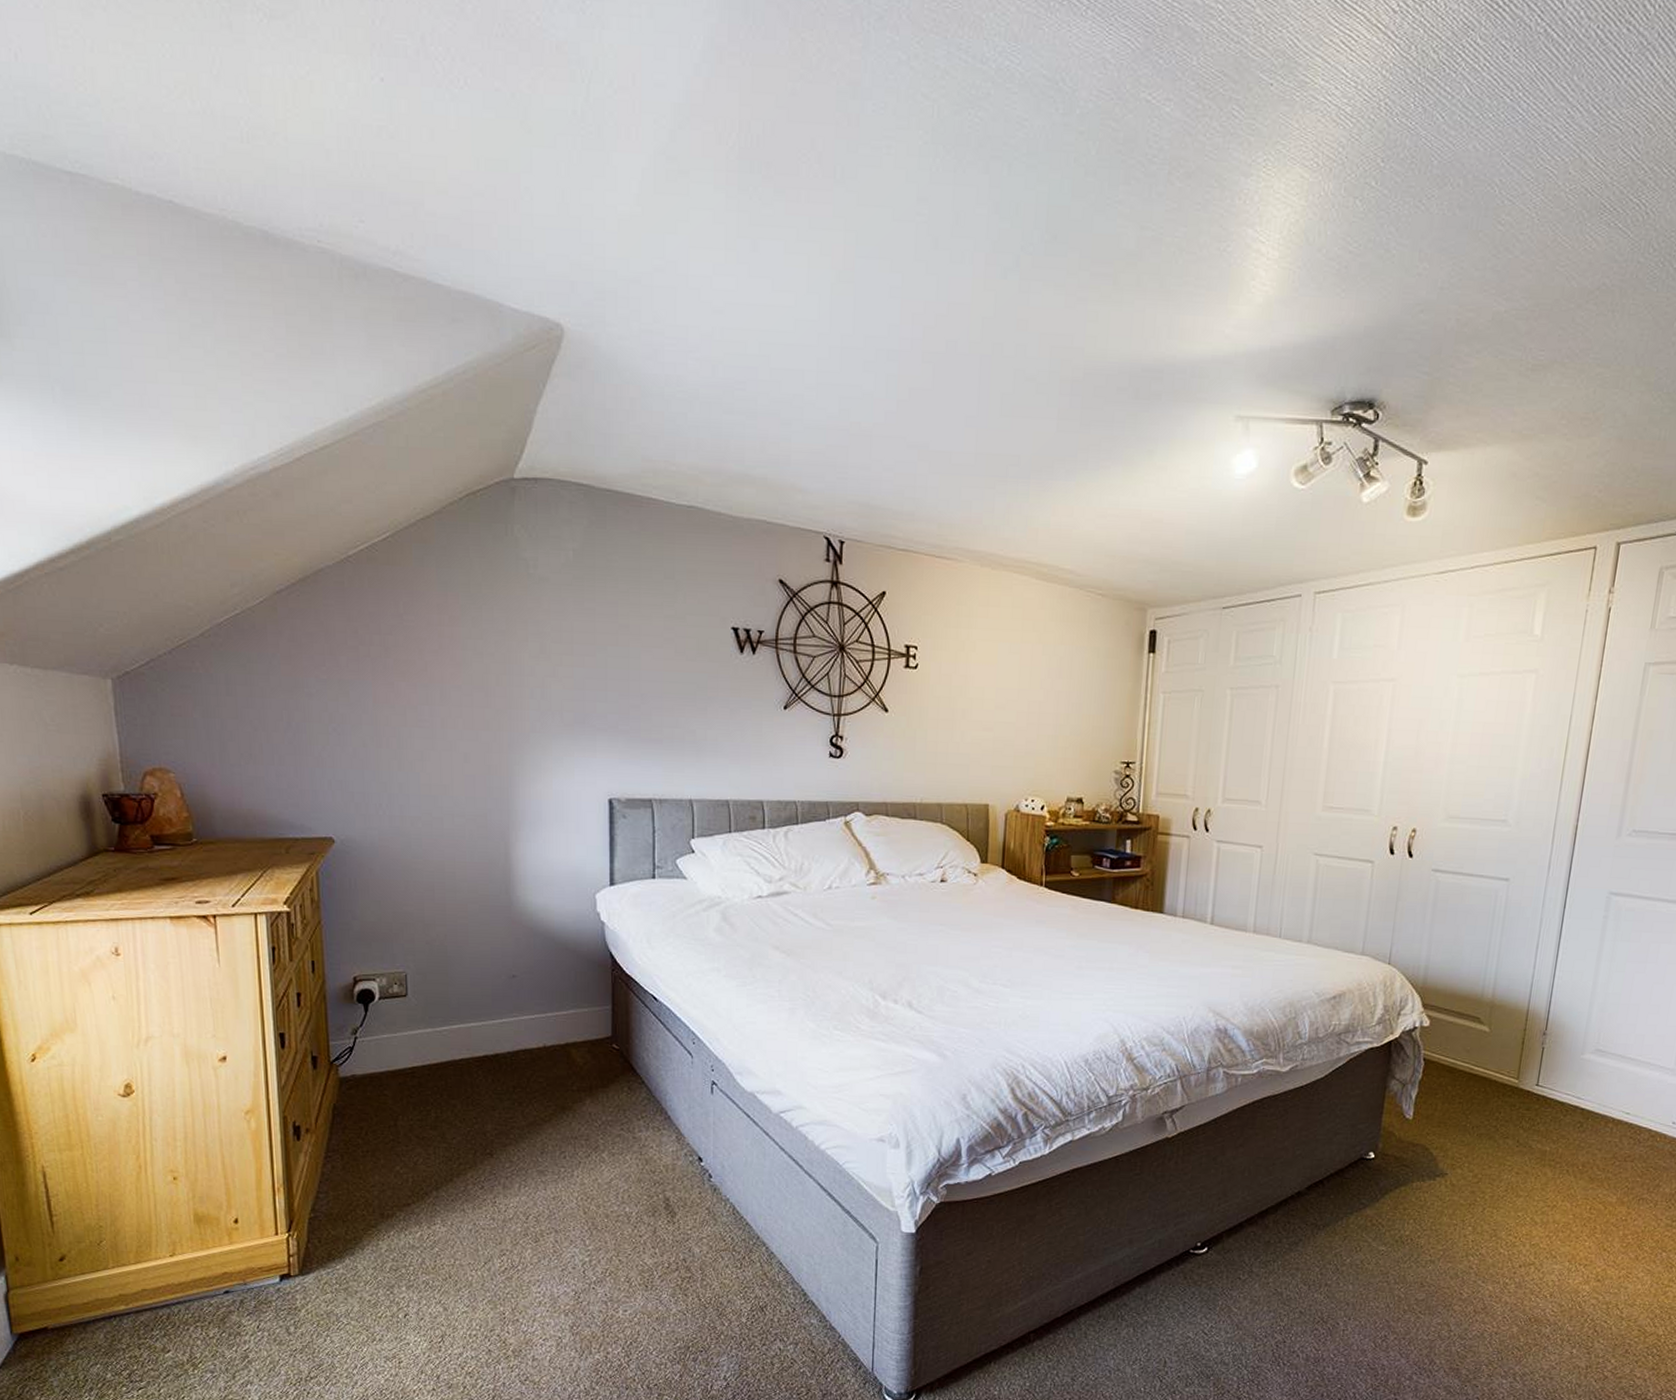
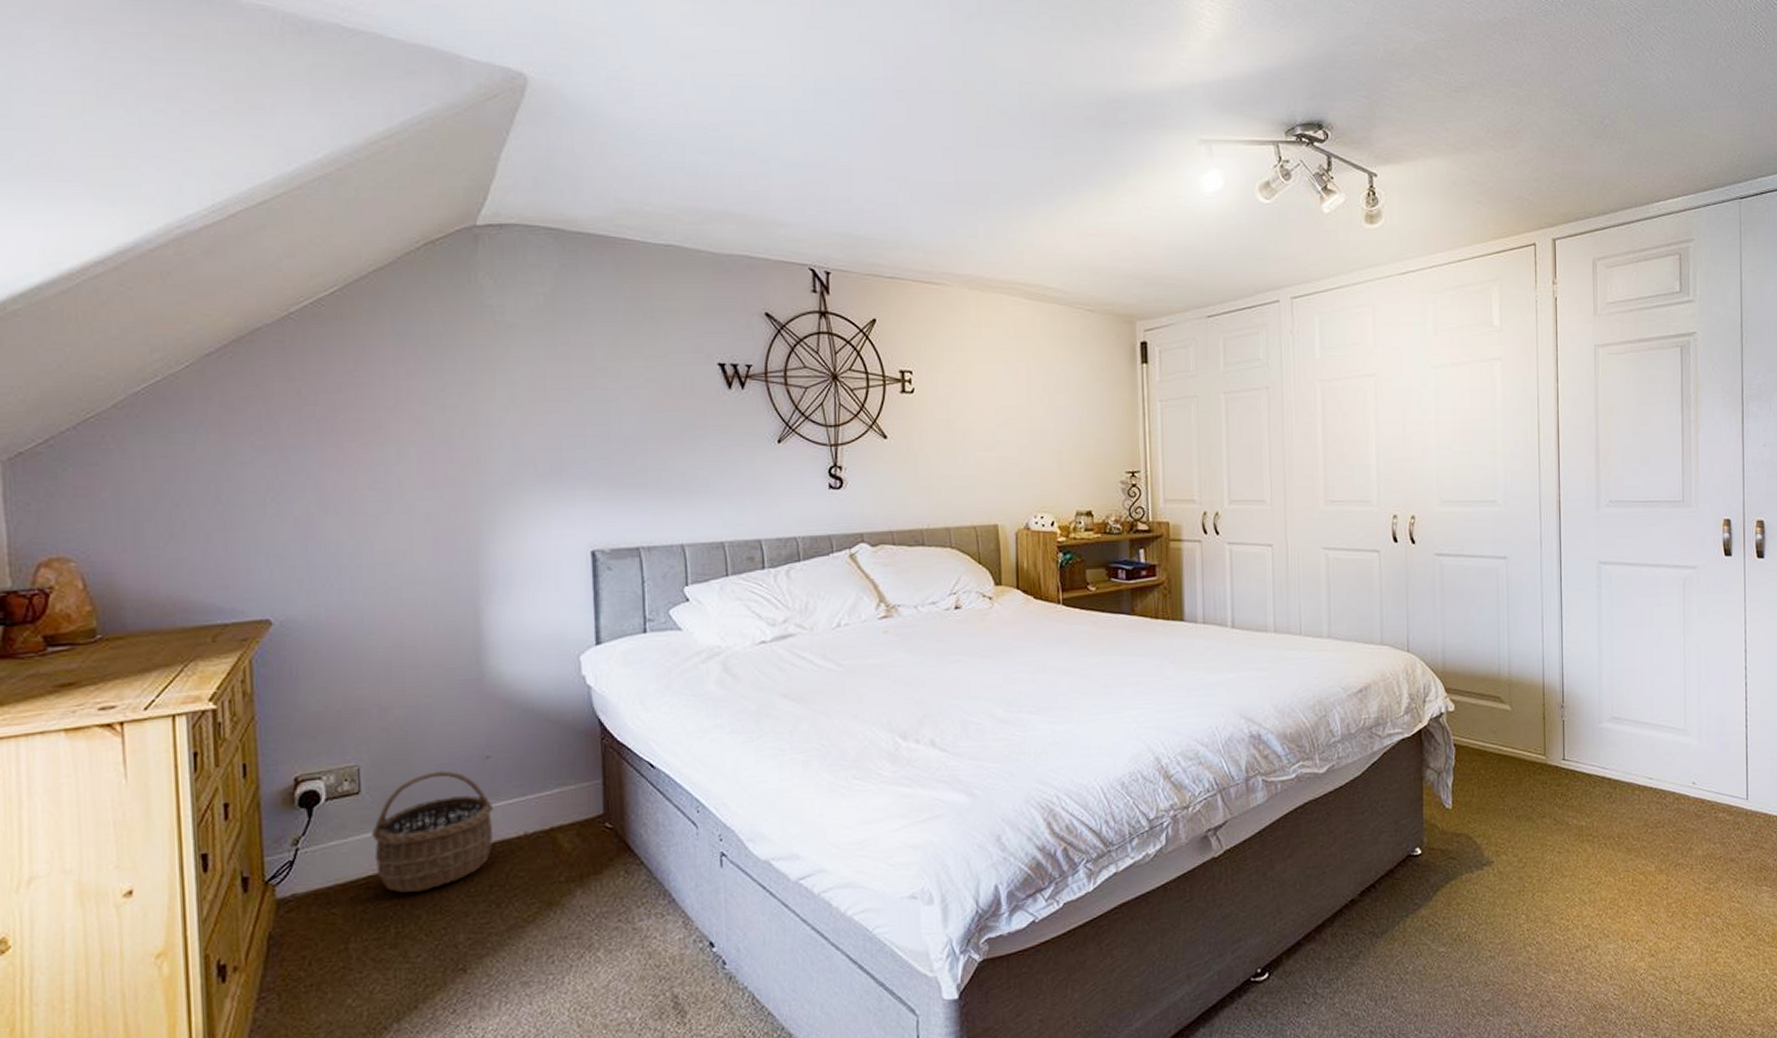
wicker basket: none [415,984,519,1086] -> present [370,770,494,893]

